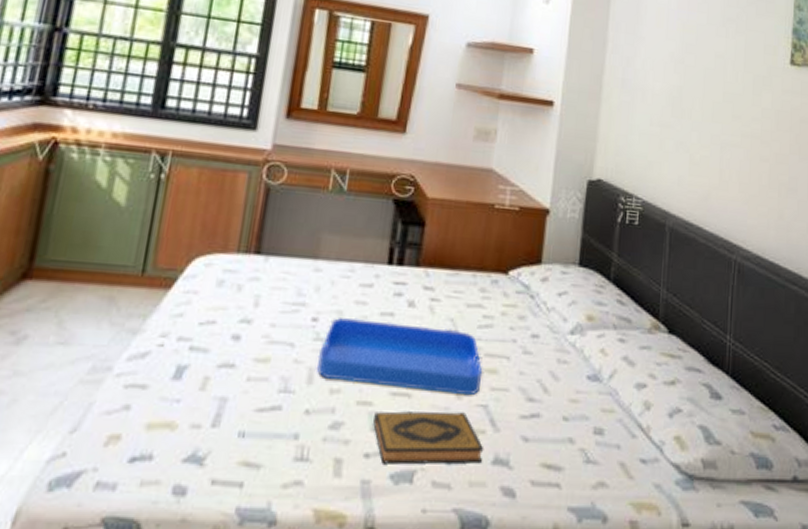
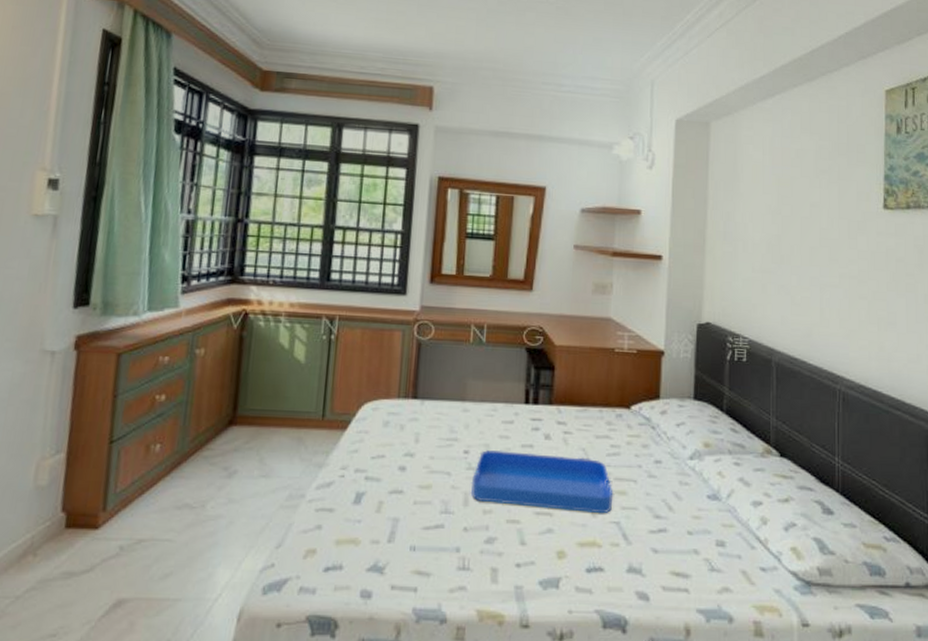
hardback book: present [373,411,484,465] -> none [522,528,619,573]

